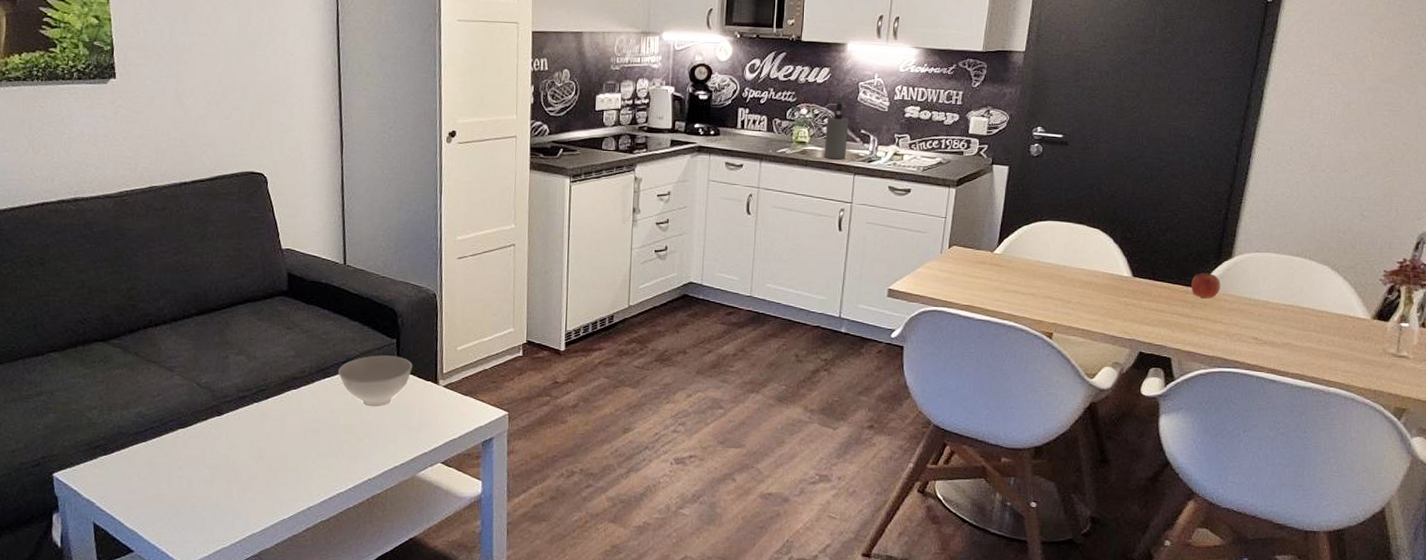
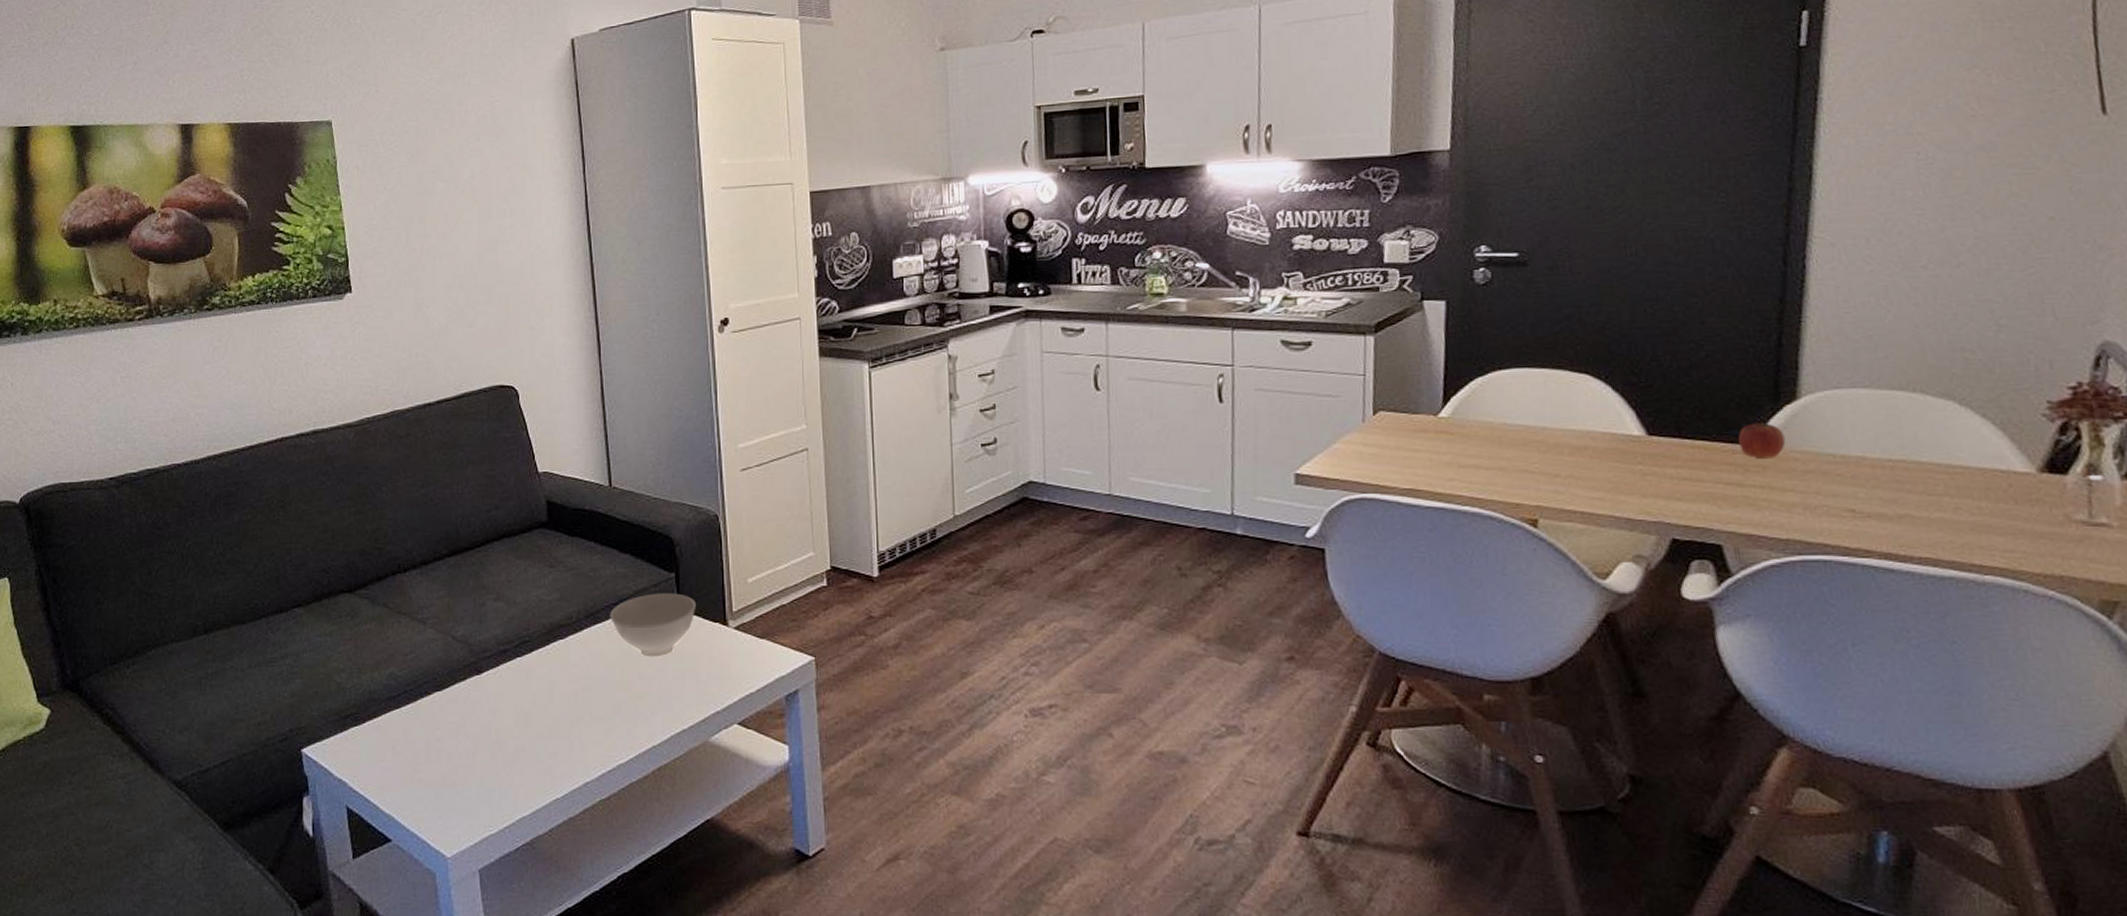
soap dispenser: present [824,103,849,160] -> none [1185,240,1219,312]

